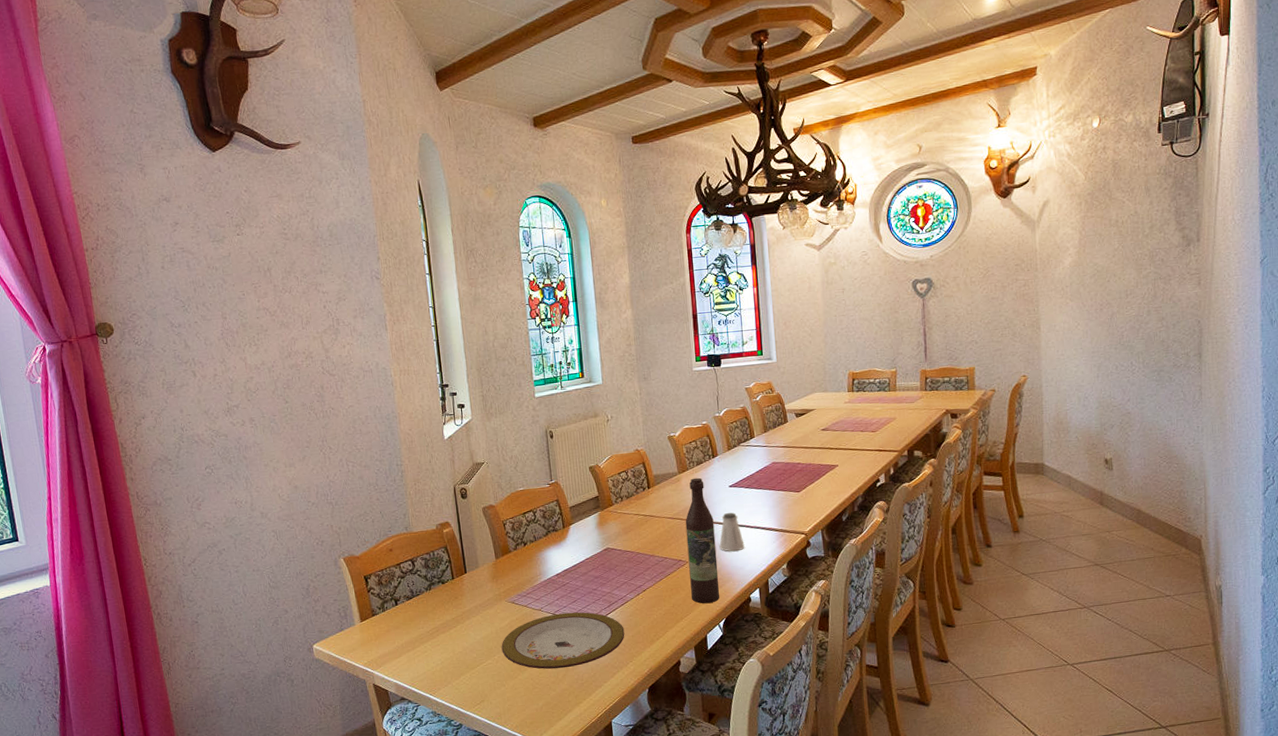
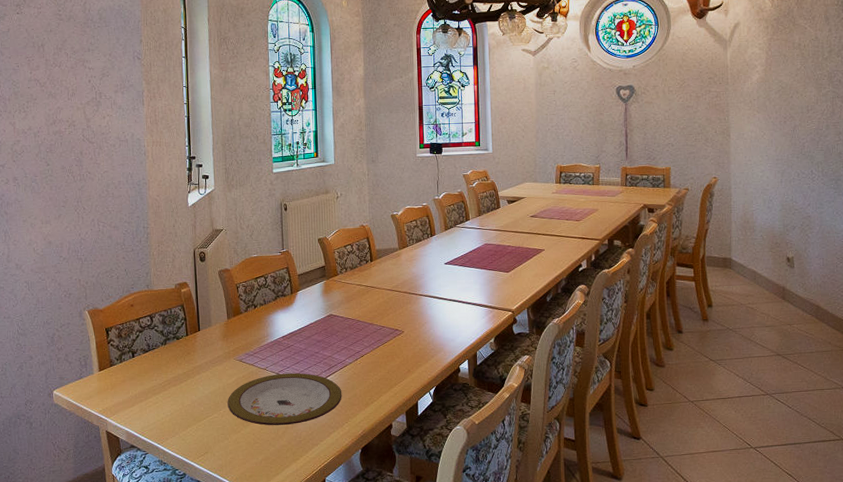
wine bottle: present [685,477,720,604] -> none [403,254,432,372]
saltshaker: present [719,513,745,552] -> none [433,288,456,324]

